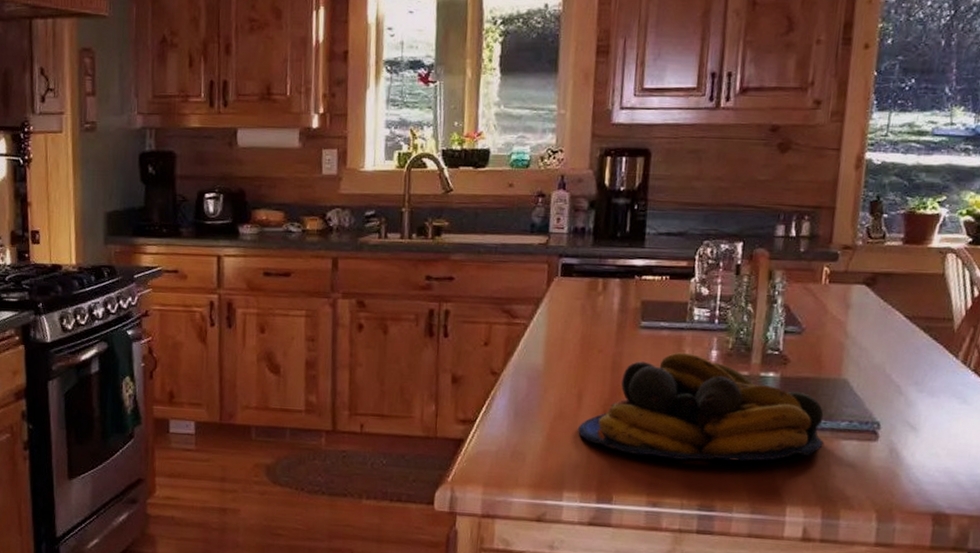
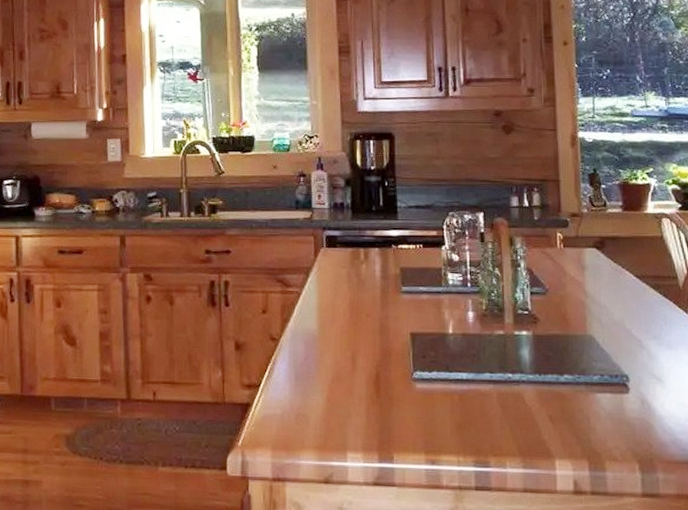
fruit bowl: present [578,352,824,462] -> none [355,314,580,417]

